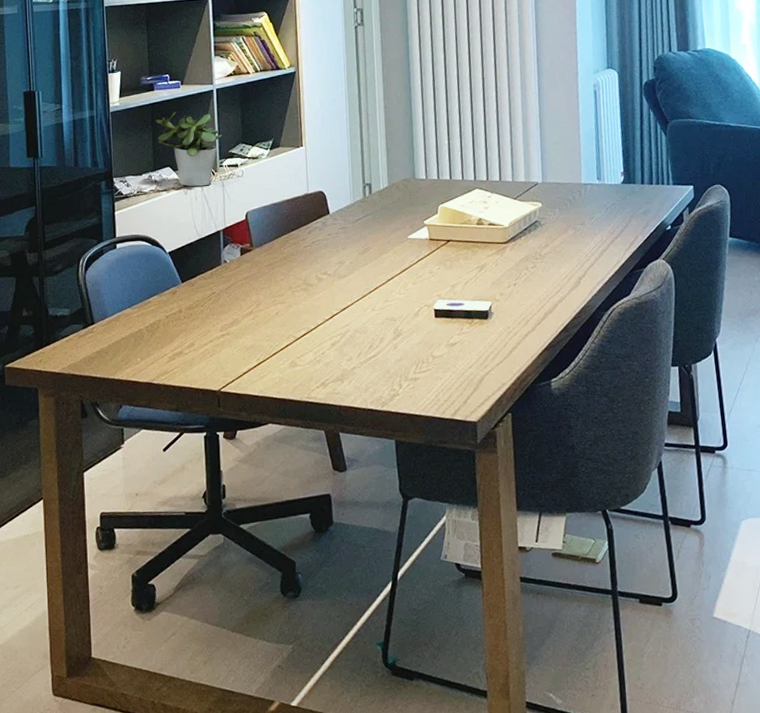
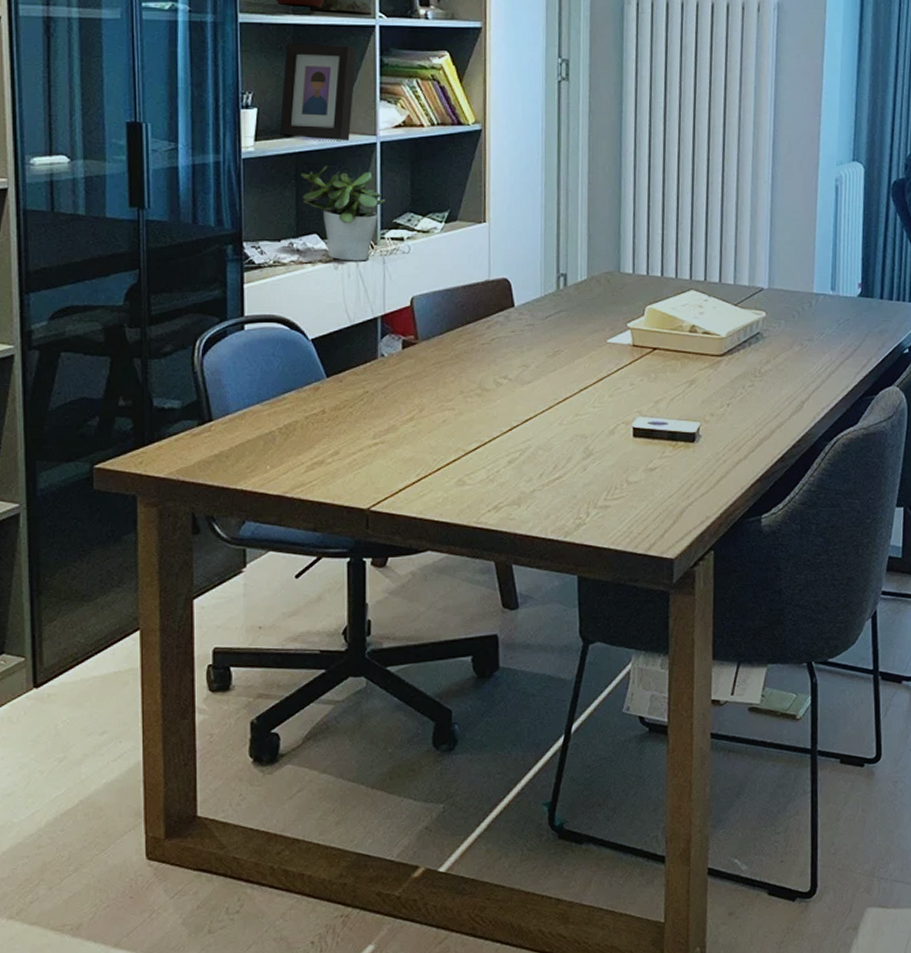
picture frame: none [138,15,195,93] -> present [279,43,357,141]

